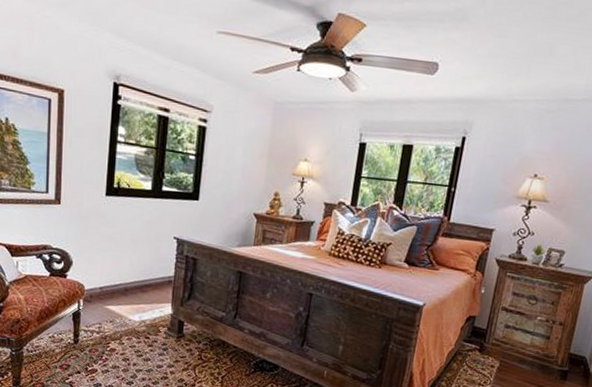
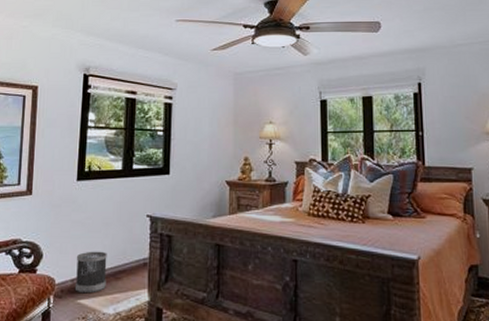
wastebasket: none [103,264,134,302] -> present [74,251,107,294]

